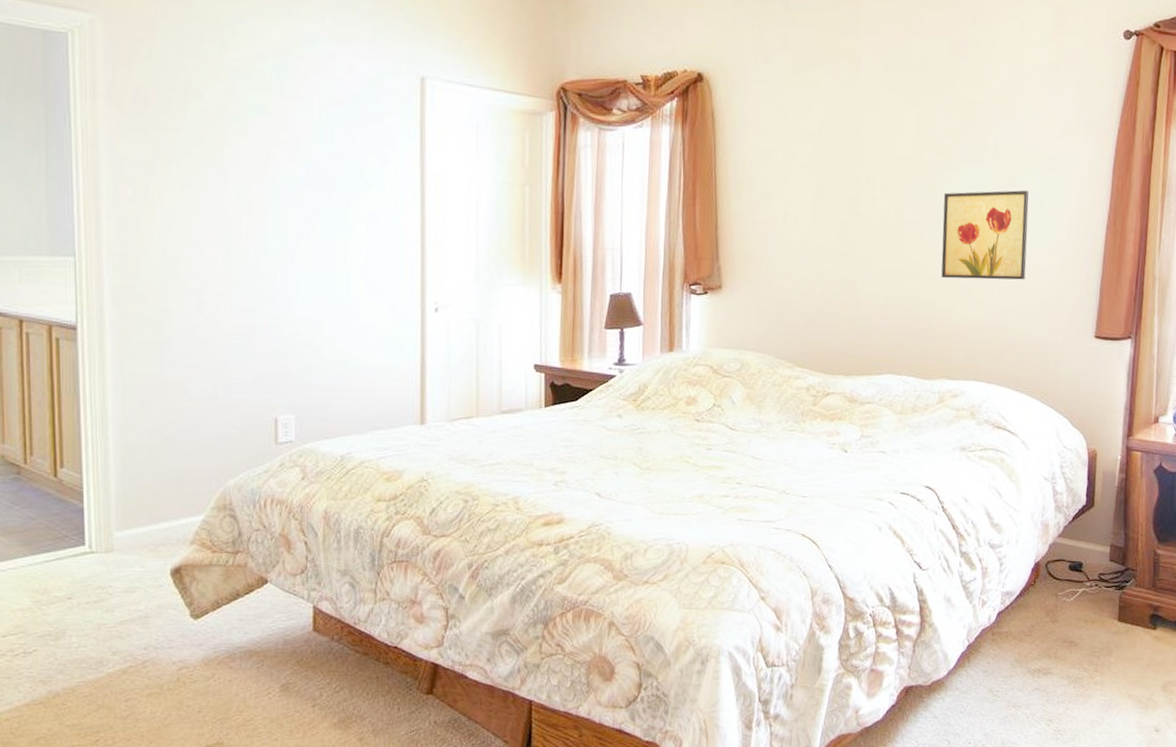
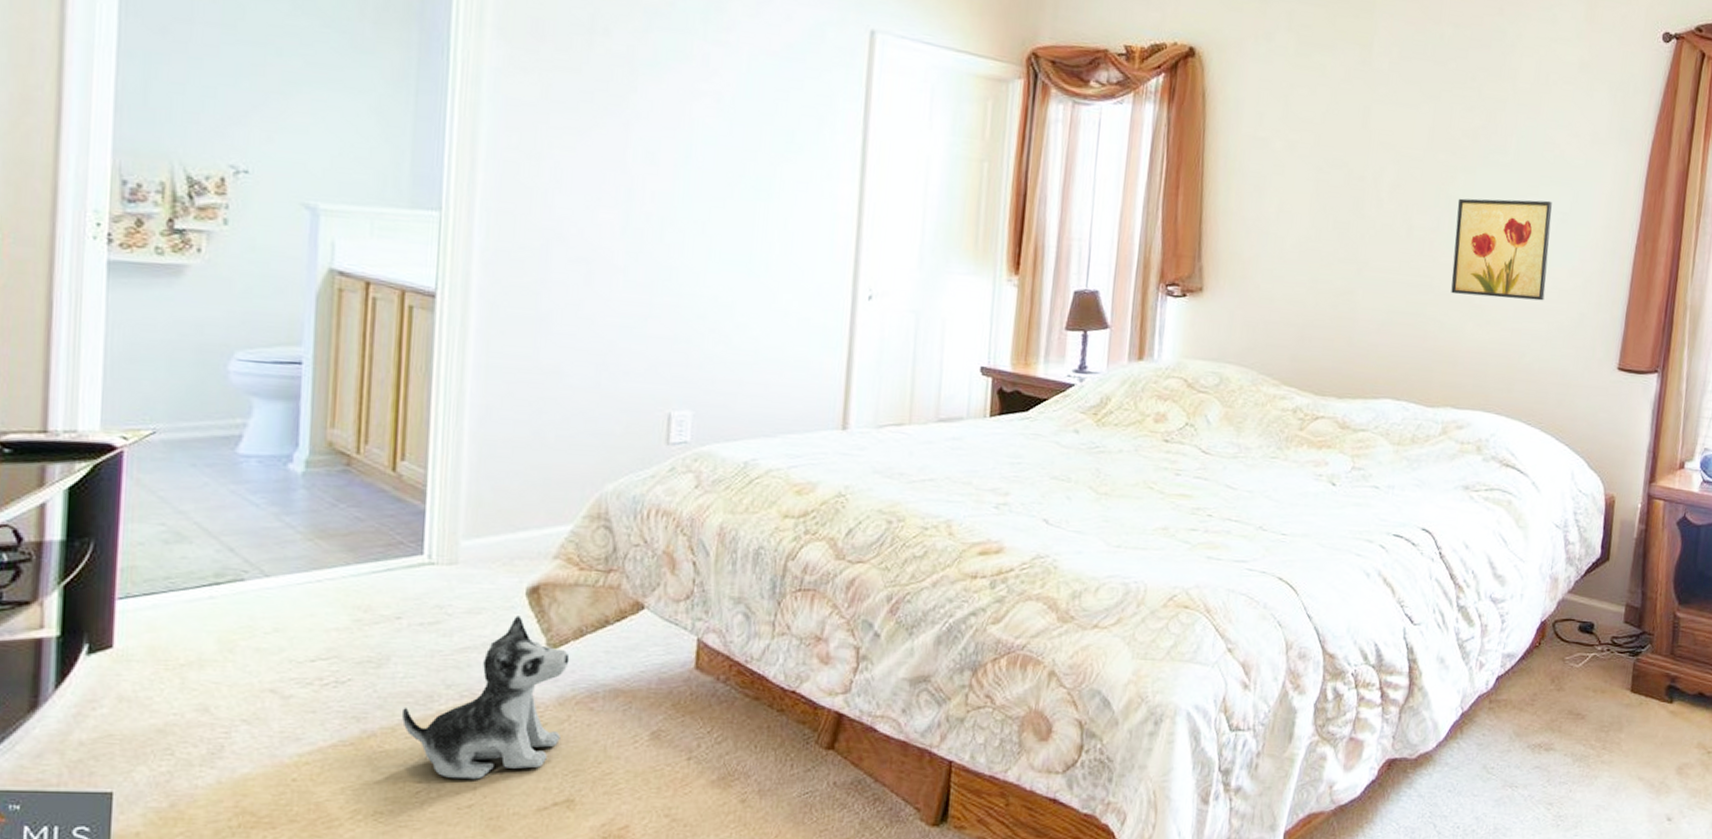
plush toy: none [80,593,210,729] -> present [402,616,570,780]

